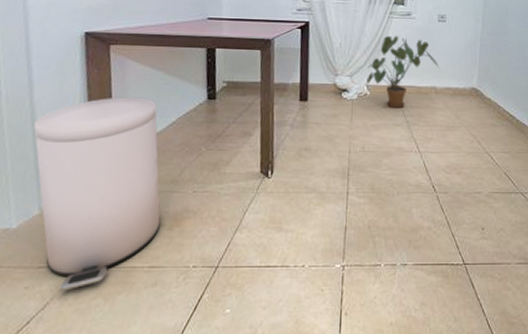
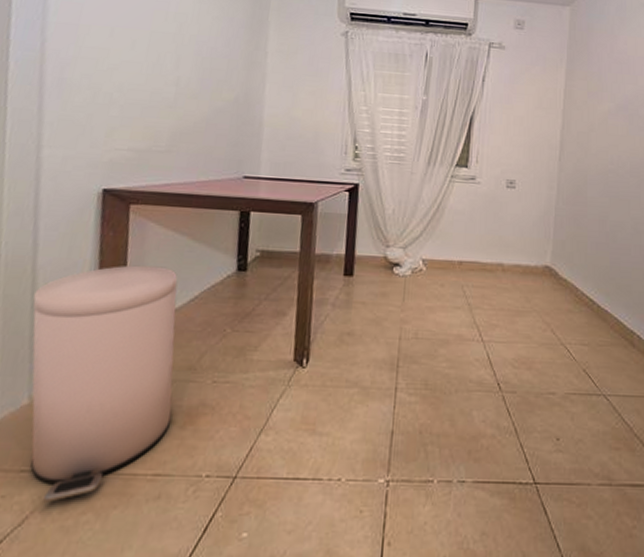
house plant: present [366,35,439,109] -> none [422,202,507,288]

